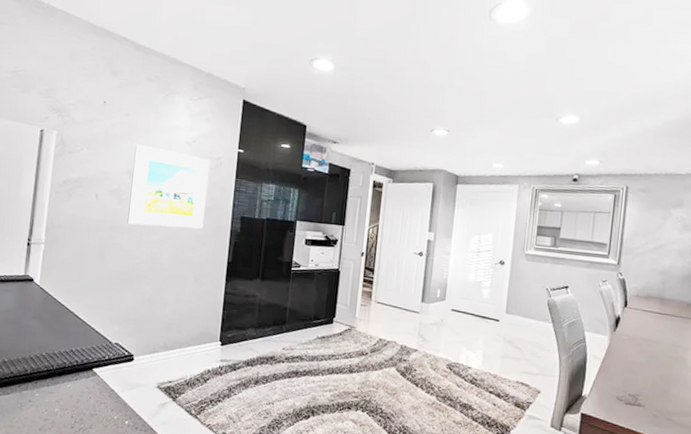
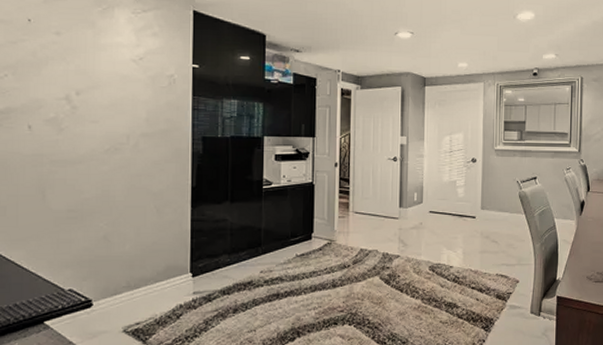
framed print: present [127,144,210,229] -> none [70,66,162,156]

